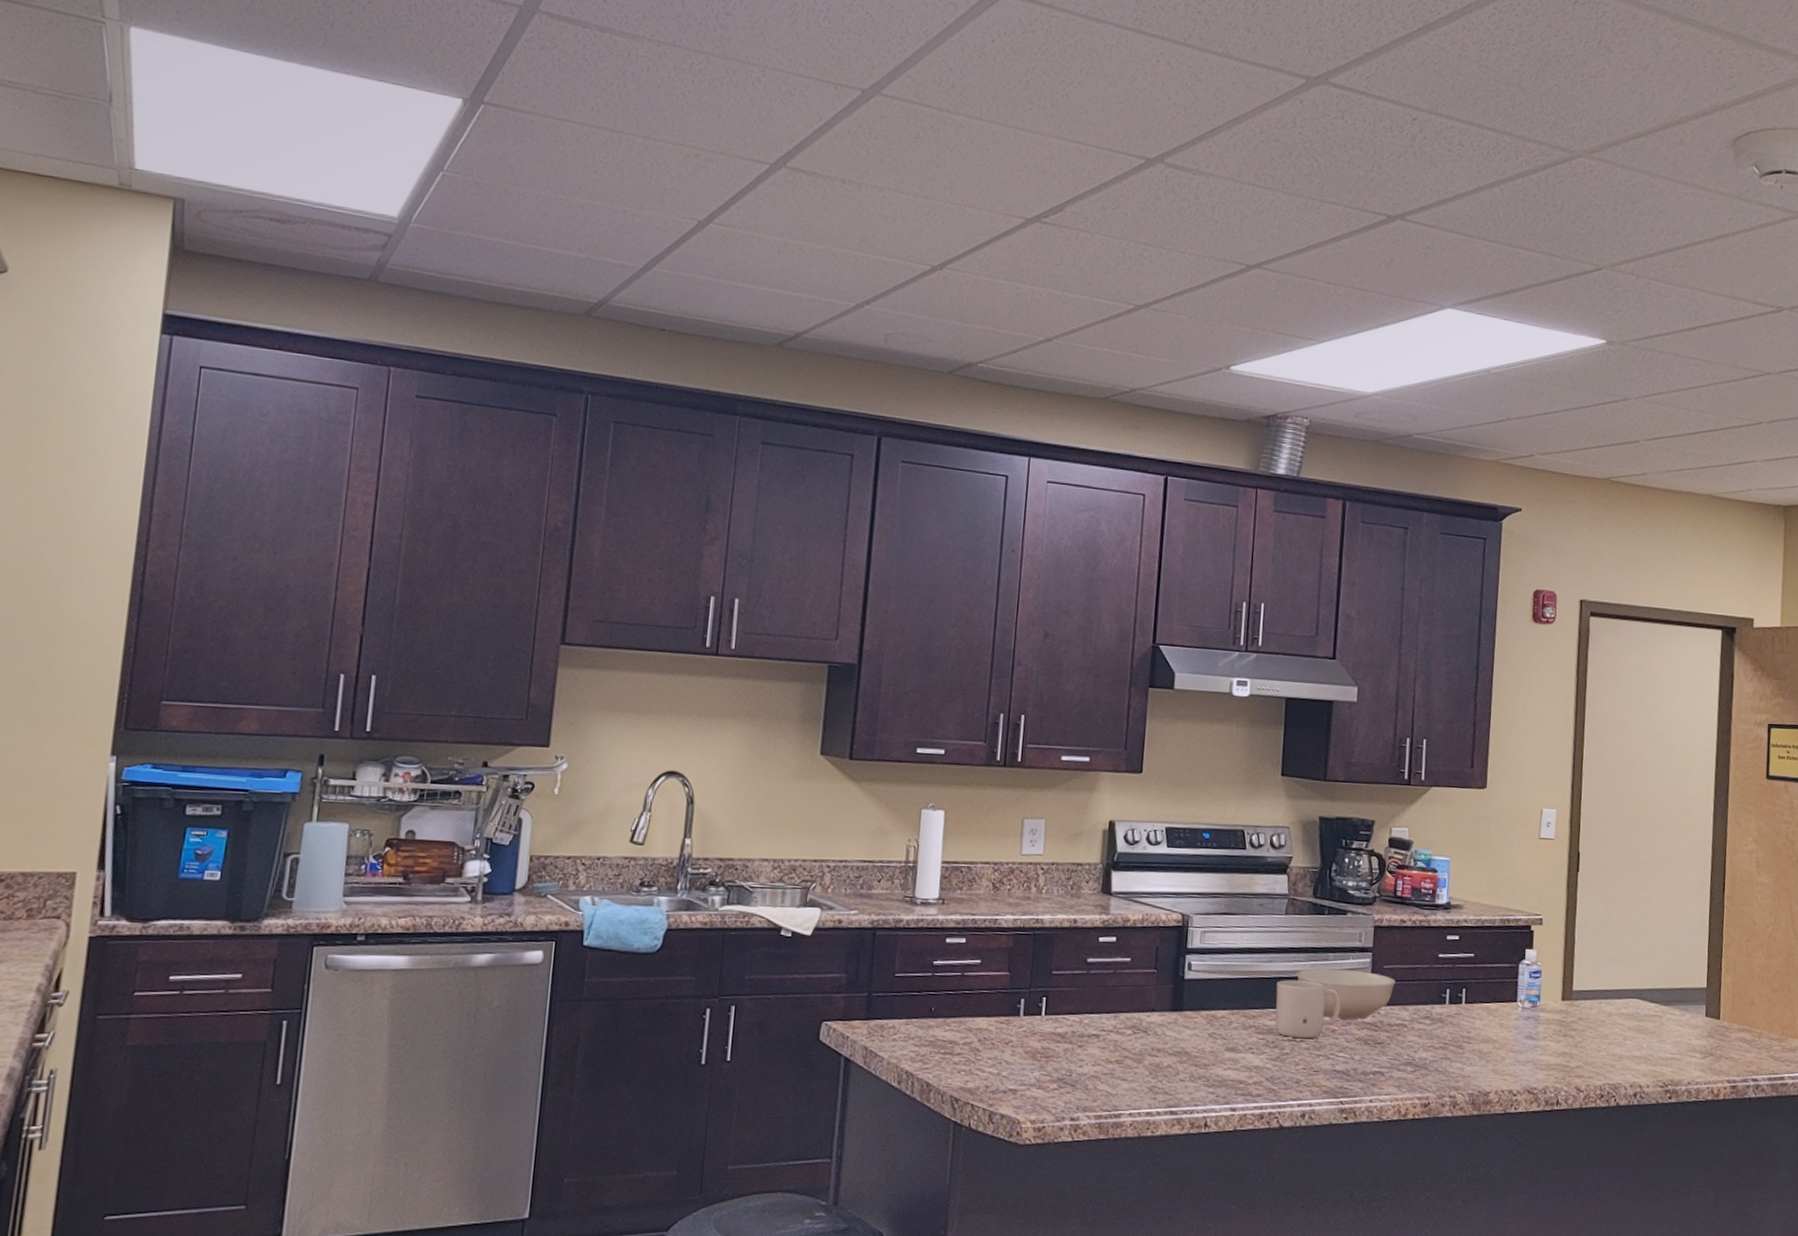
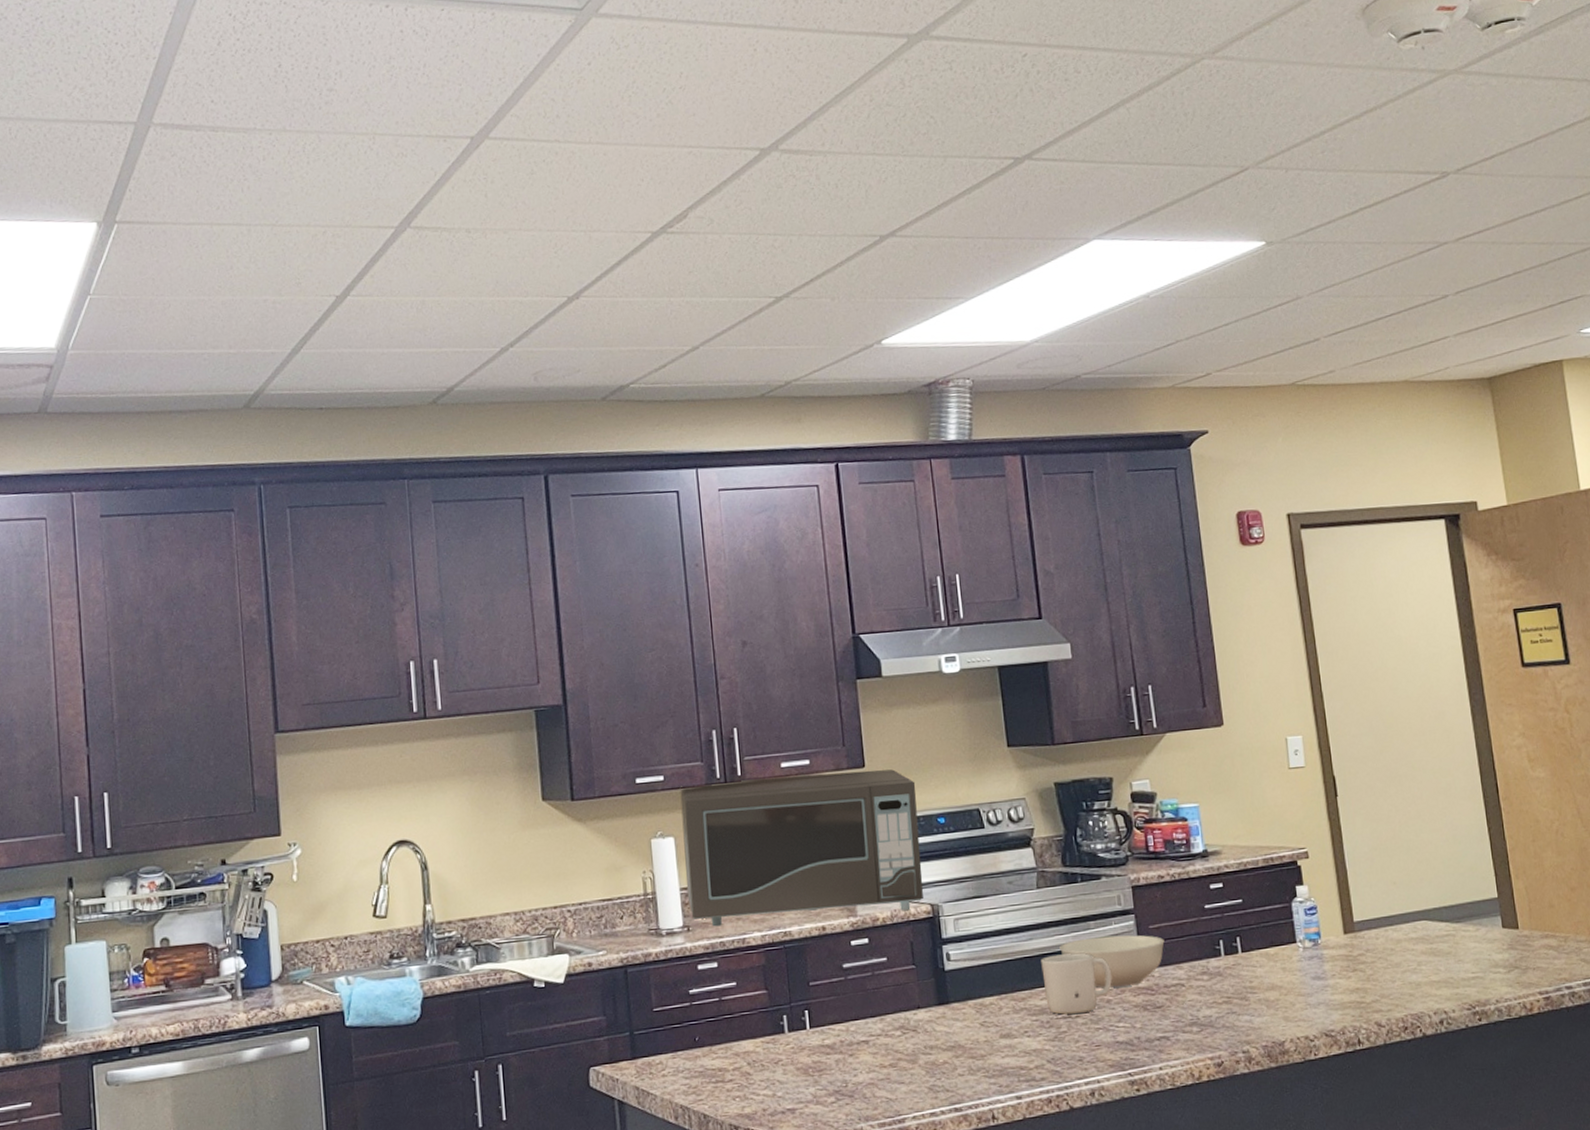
microwave: none [947,762,1188,917] -> present [680,769,923,927]

